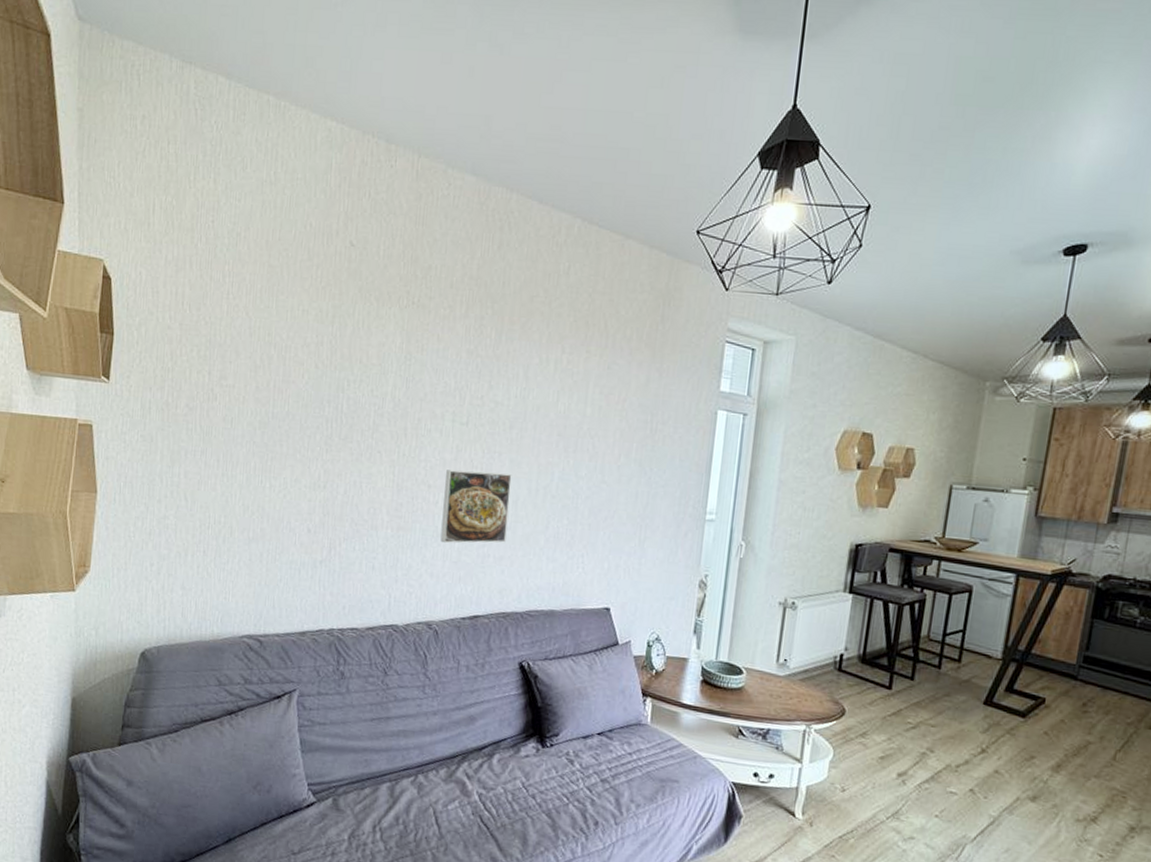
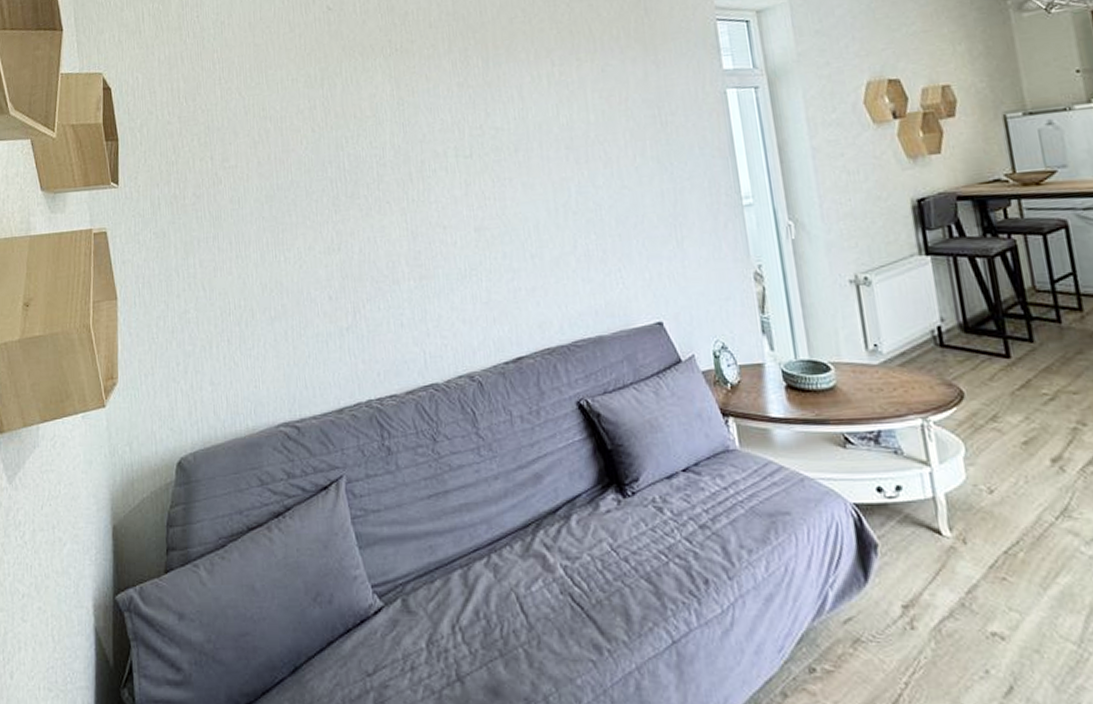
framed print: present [440,470,512,544] -> none [459,199,535,285]

